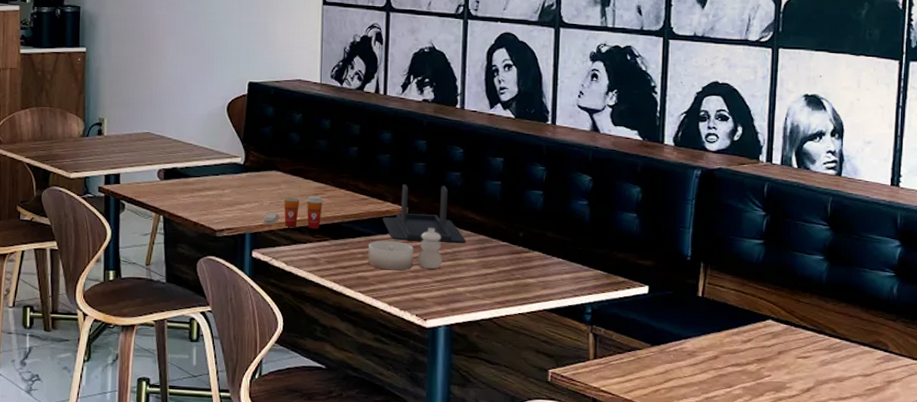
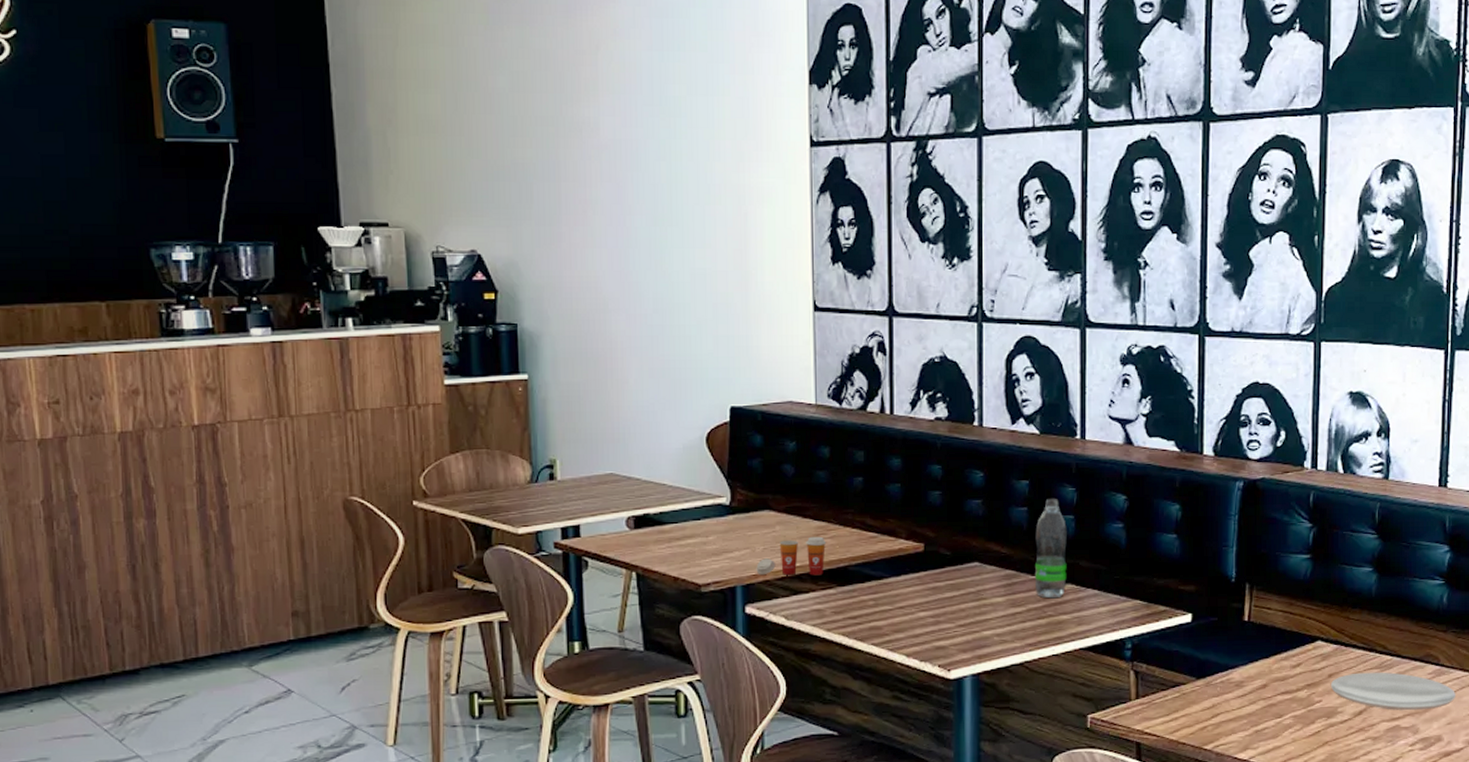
sugar bowl: present [367,227,443,271] -> none [880,564,966,617]
napkin holder: present [382,184,466,243] -> none [895,516,991,582]
bottle: none [505,175,537,264] -> present [1034,499,1068,599]
plate: none [779,352,904,393] -> present [1330,672,1455,711]

